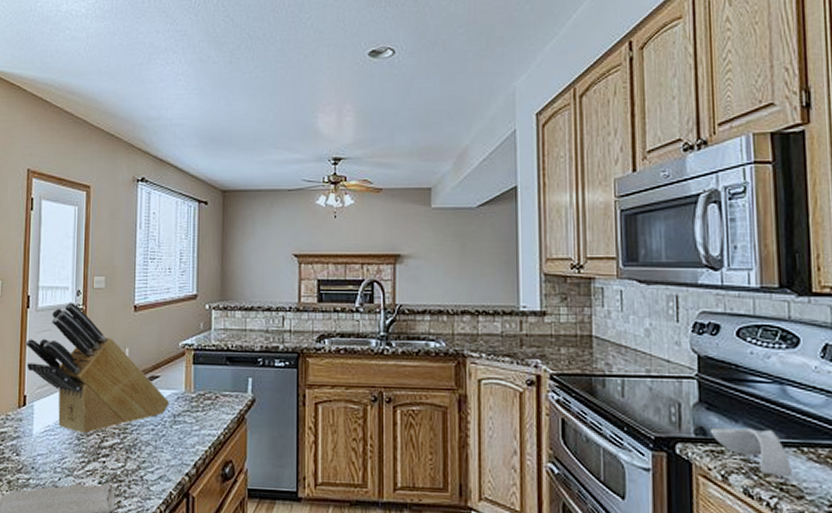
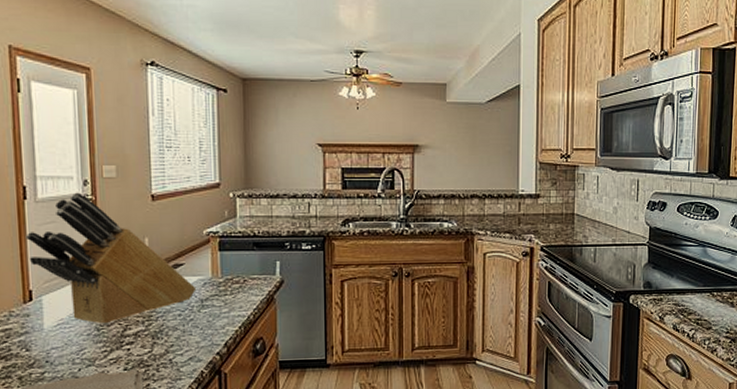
spoon rest: present [709,427,794,476] -> none [653,280,706,314]

